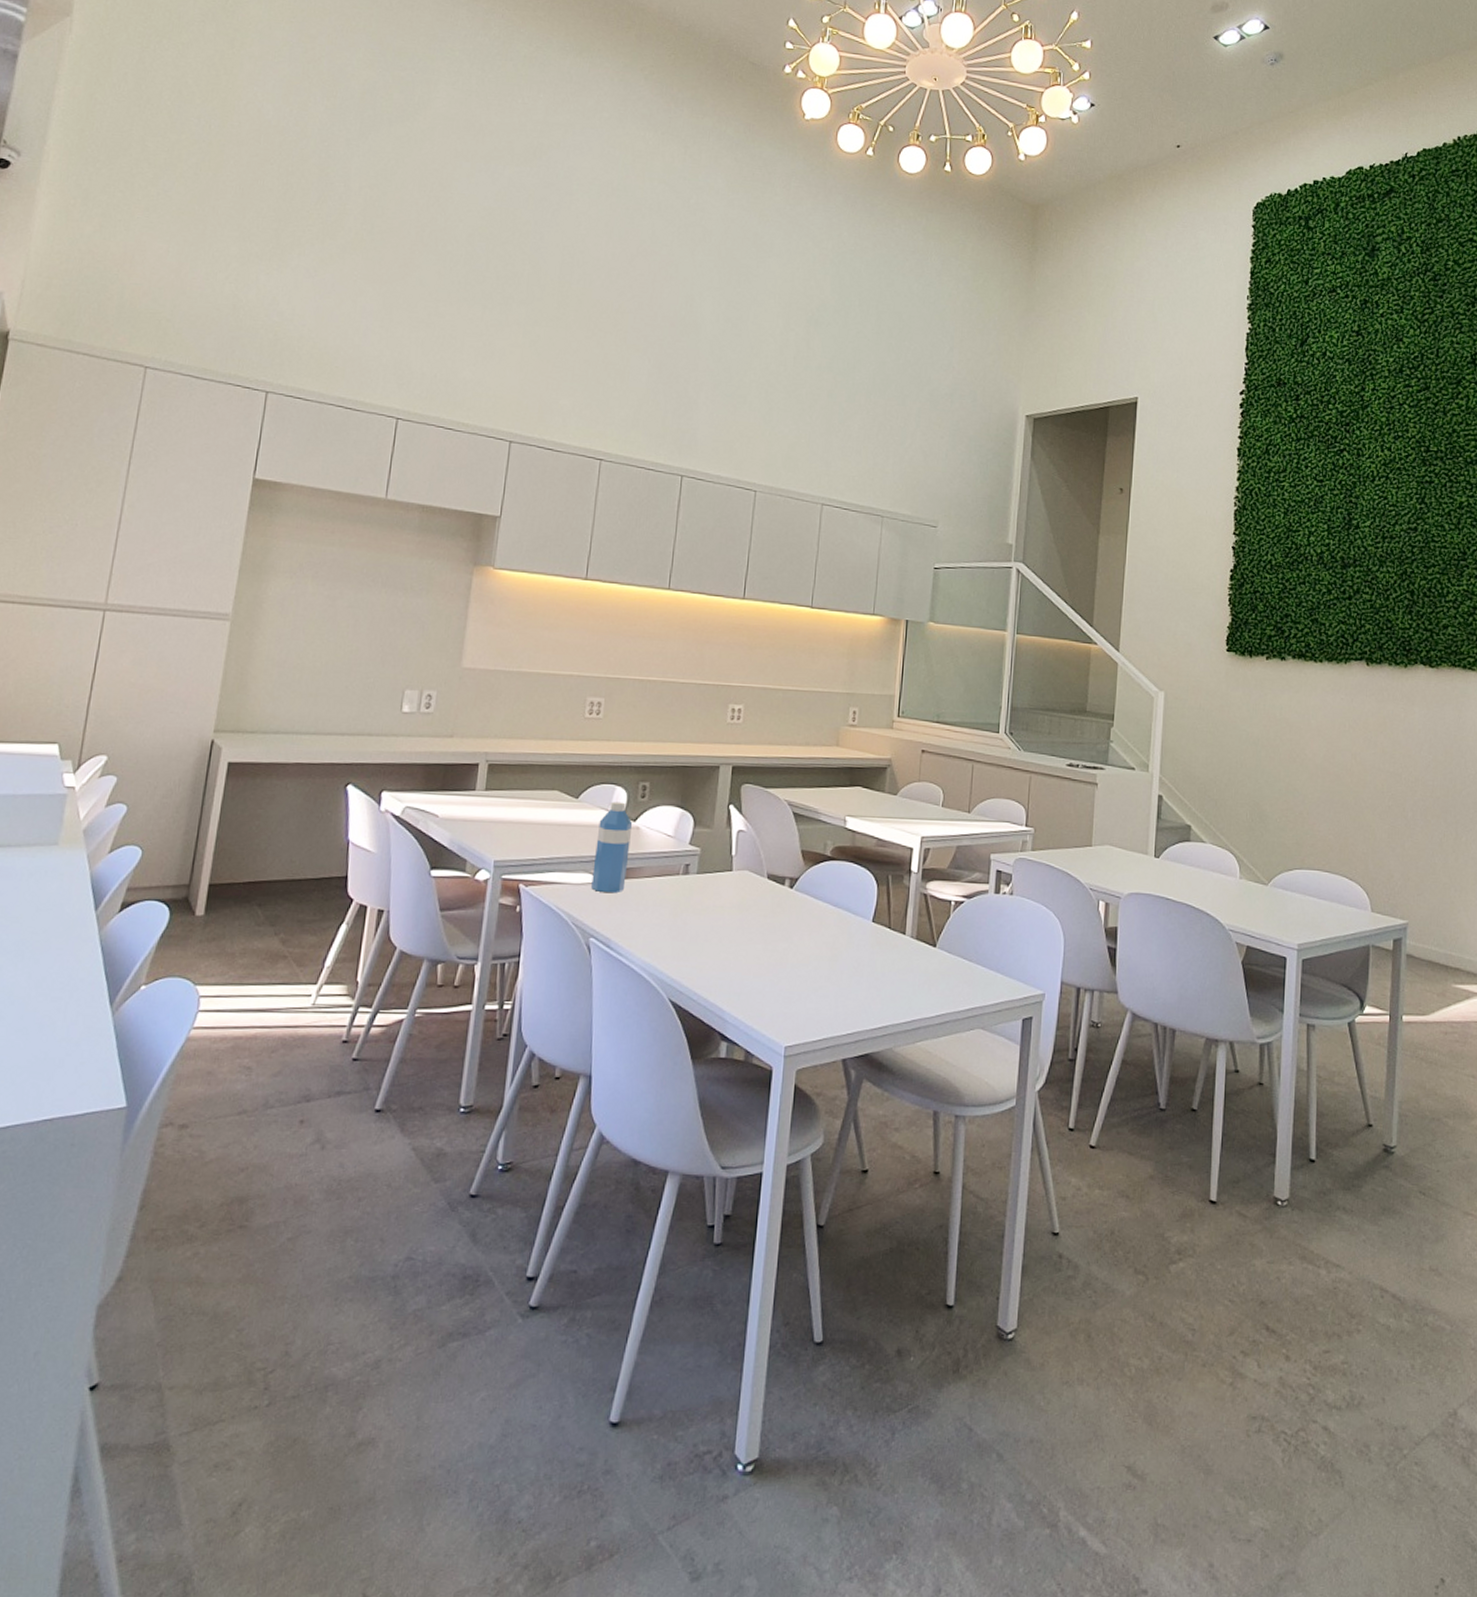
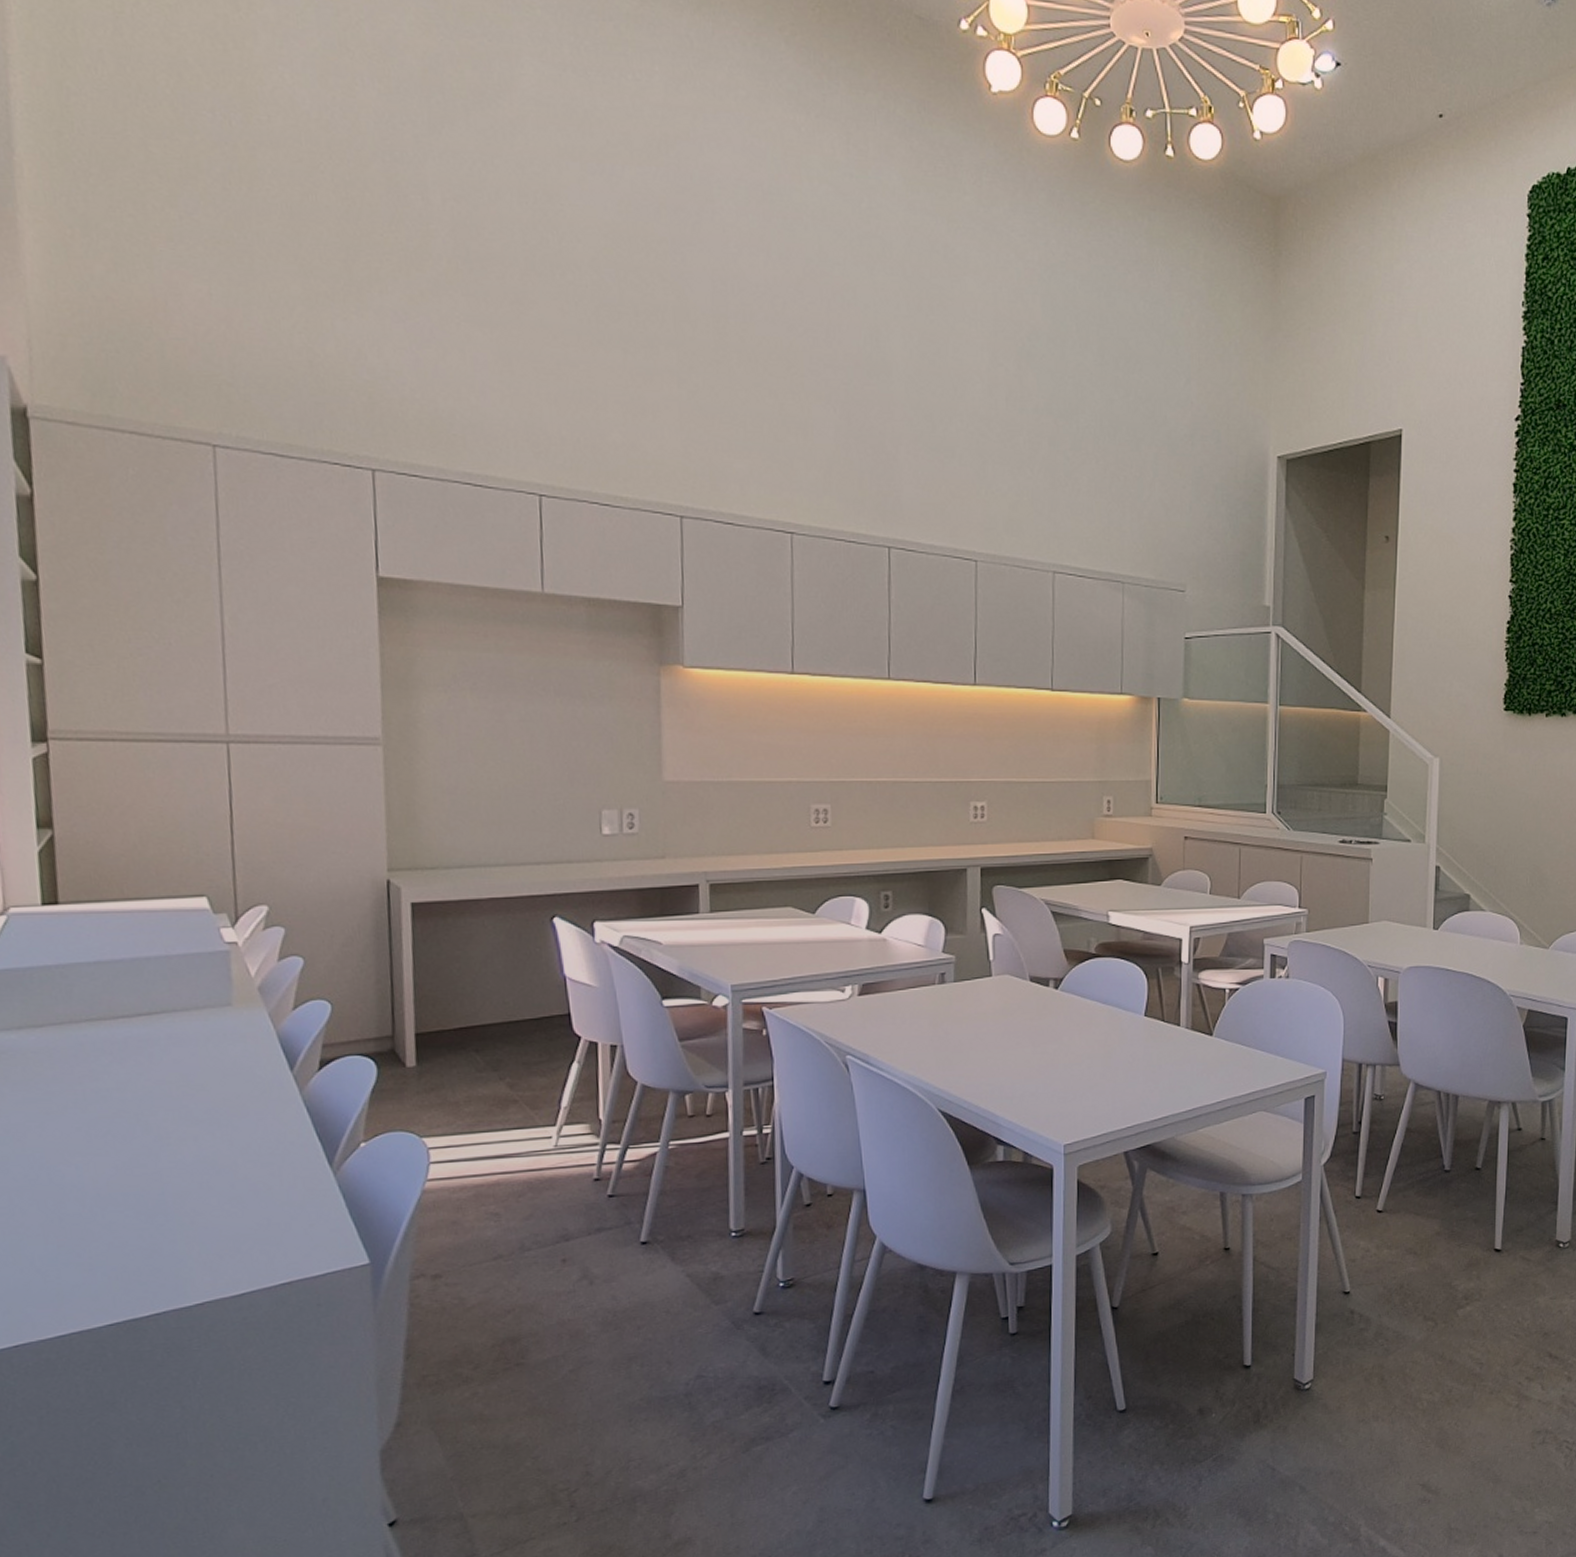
water bottle: present [591,801,633,893] -> none [840,914,879,1009]

